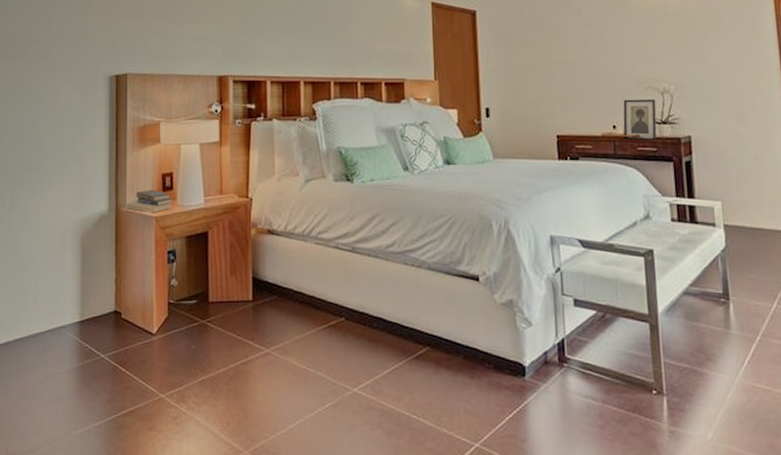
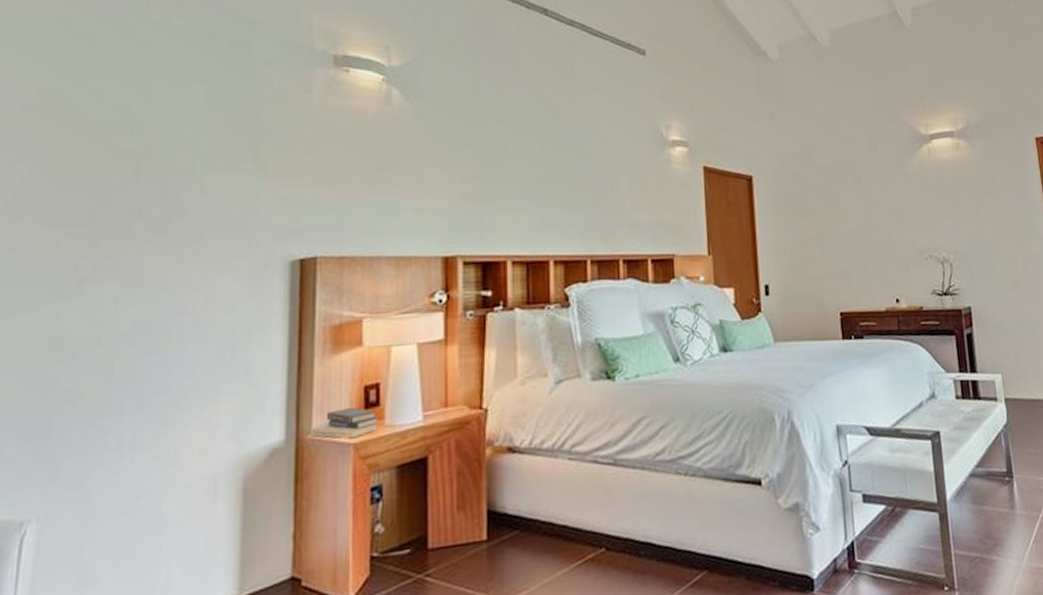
picture frame: present [623,99,657,141] -> none [905,269,939,315]

